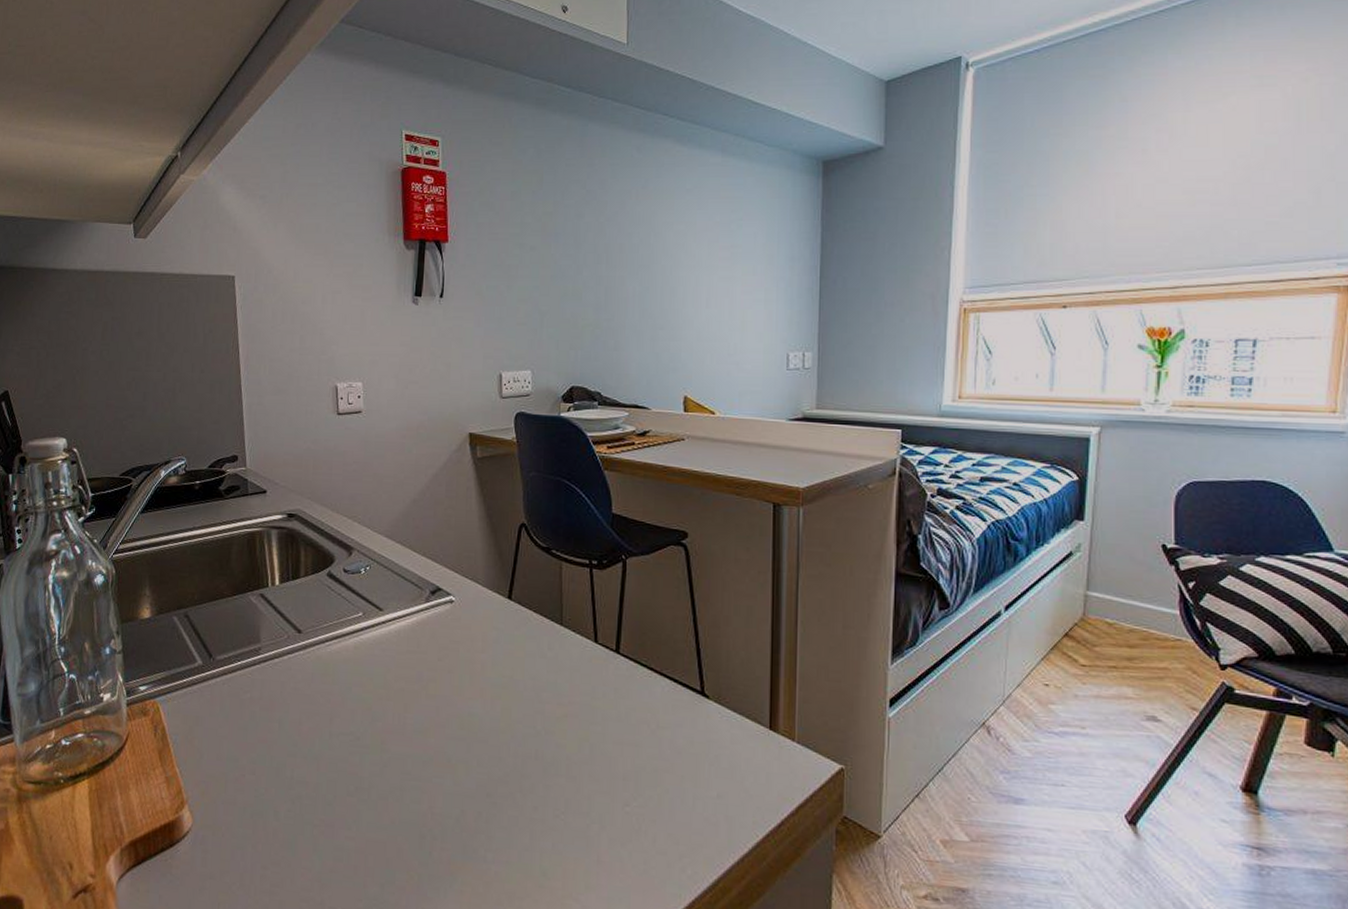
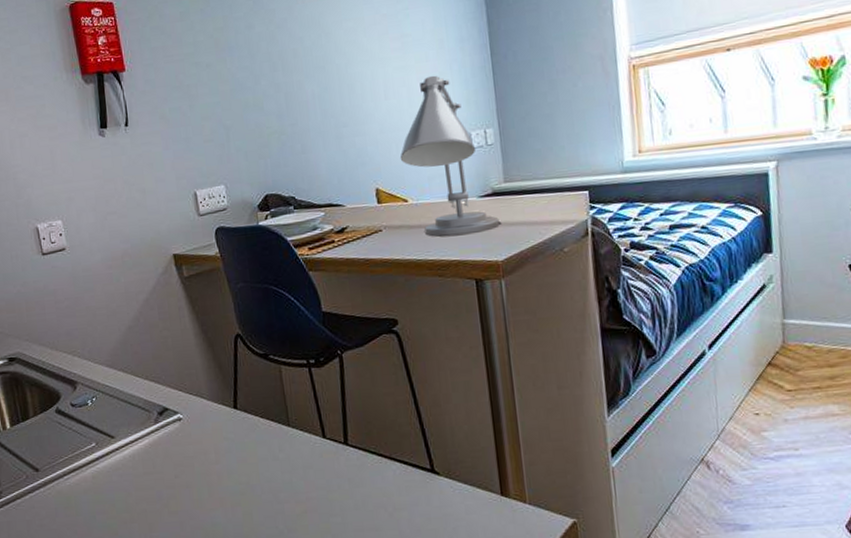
desk lamp: none [713,290,809,457] -> present [400,75,502,237]

